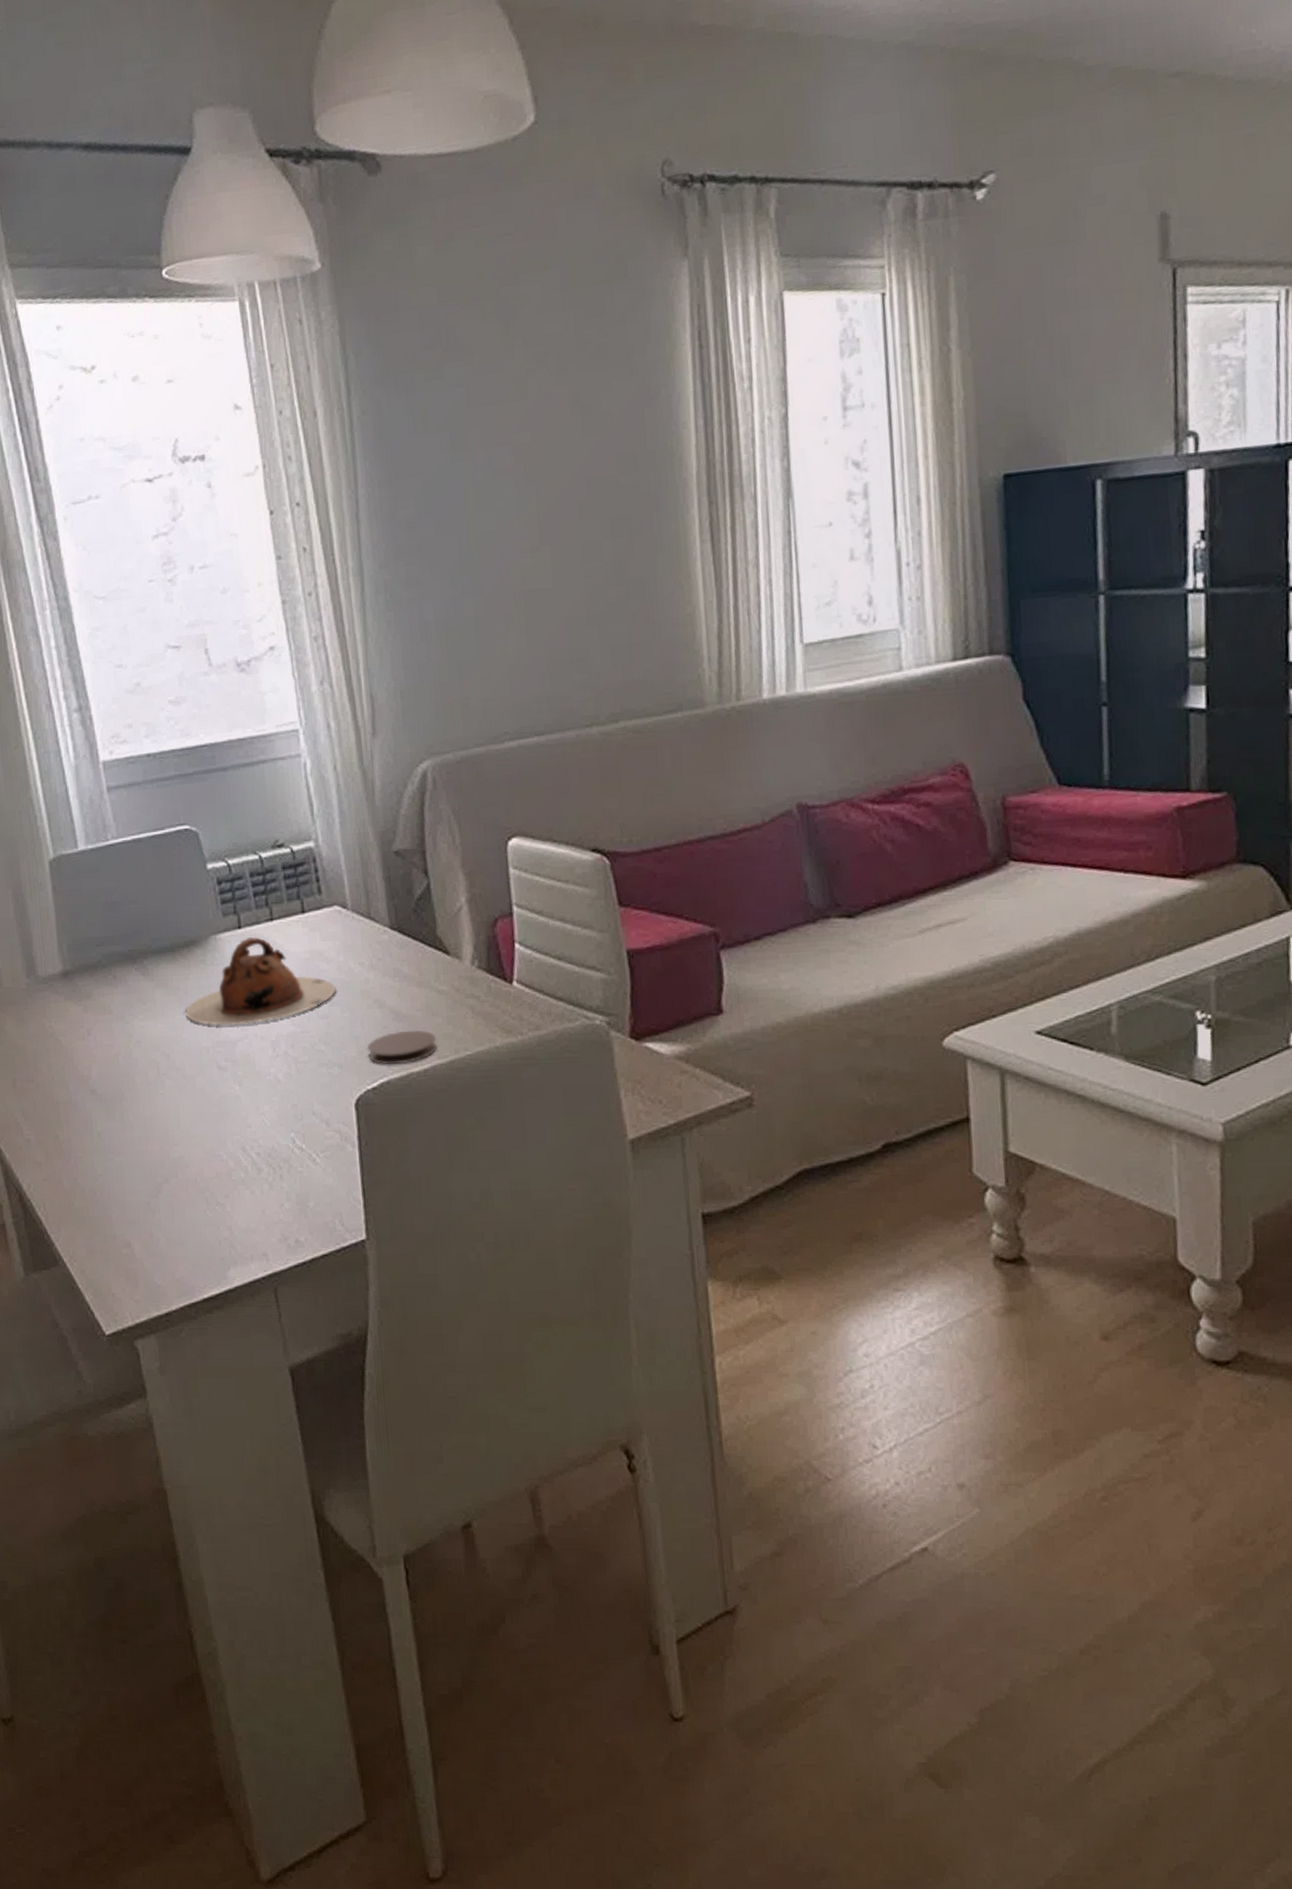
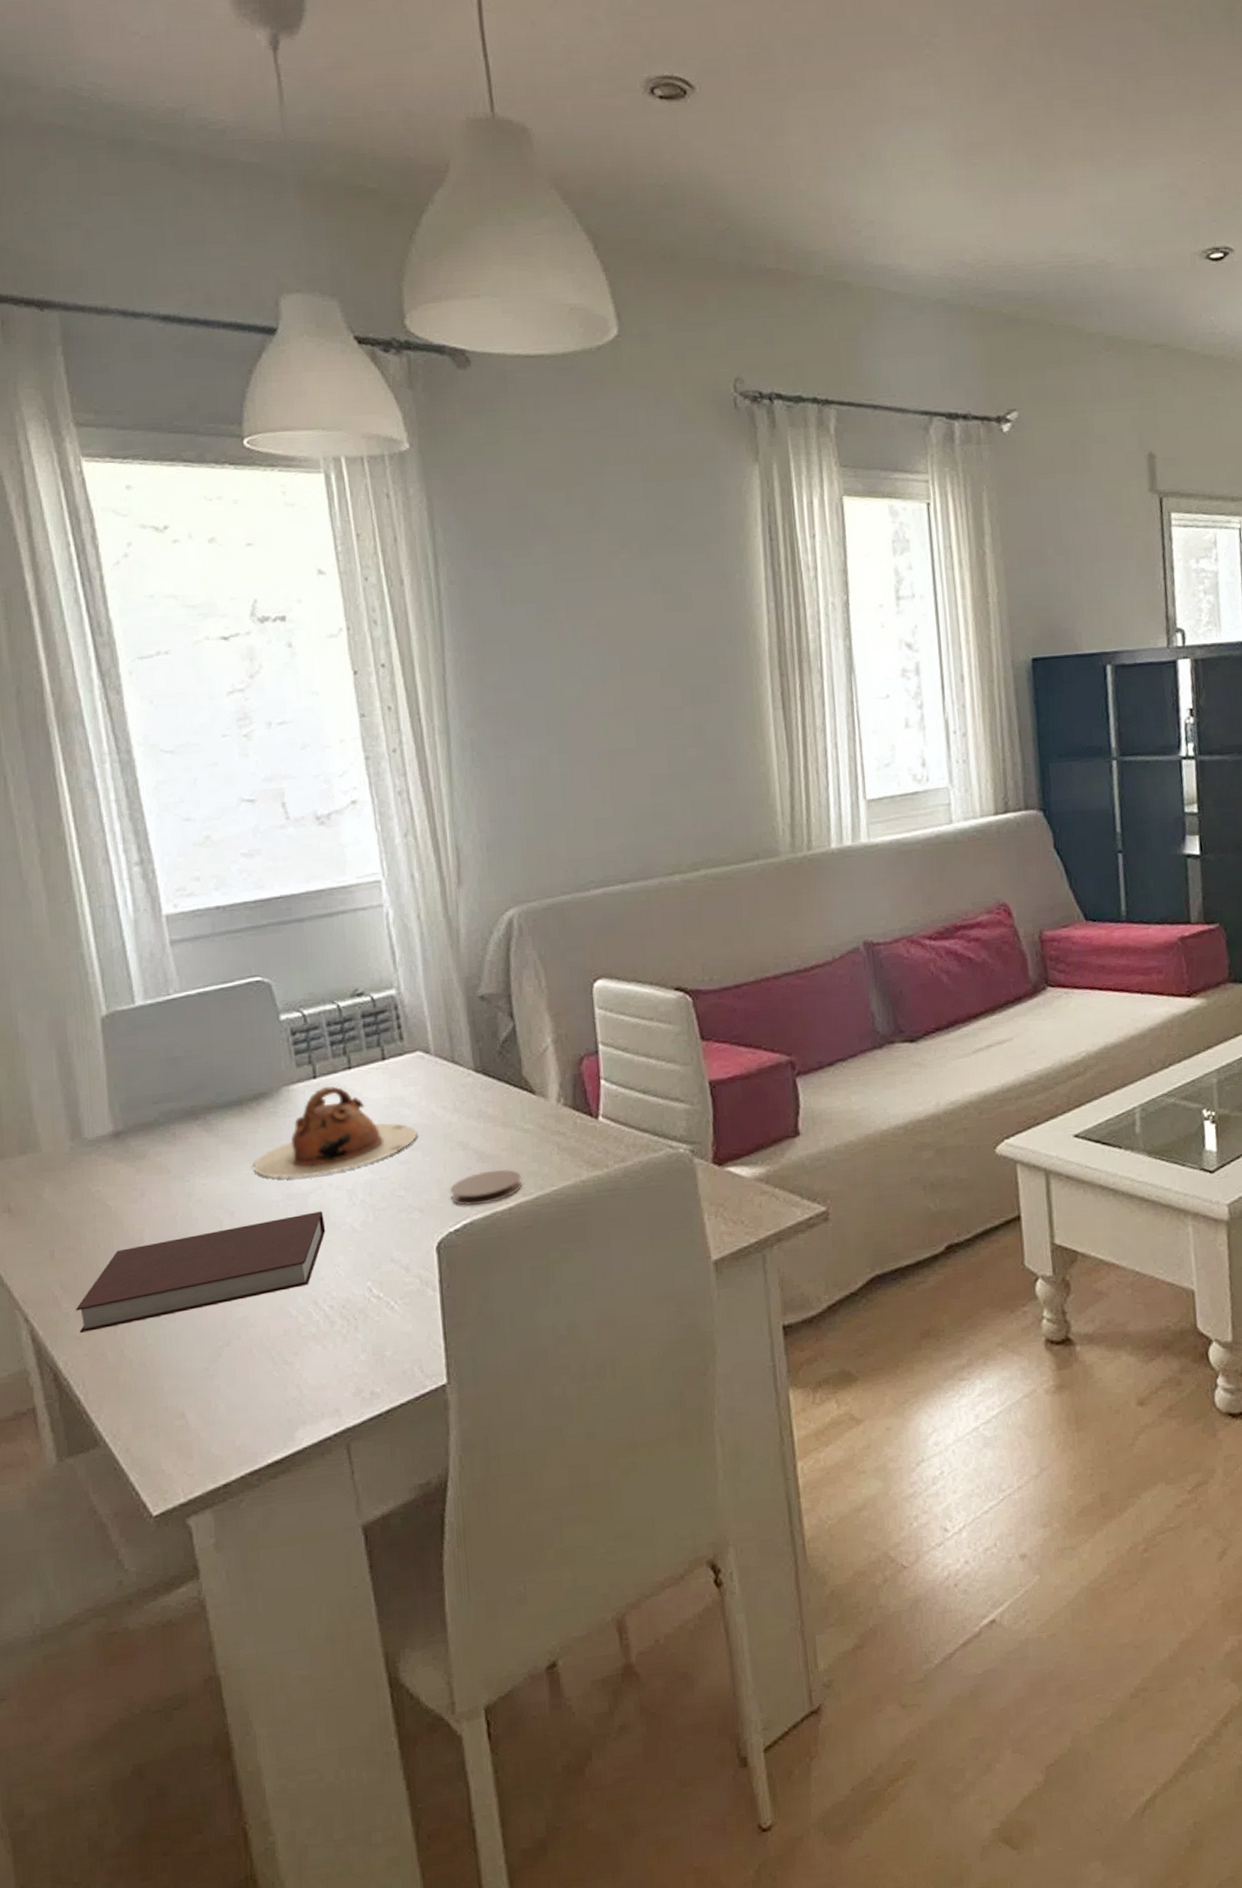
notebook: none [36,1060,252,1159] -> present [76,1211,326,1333]

